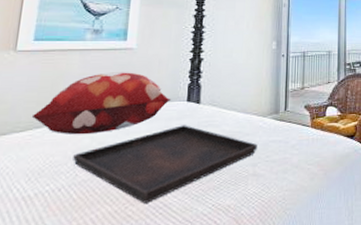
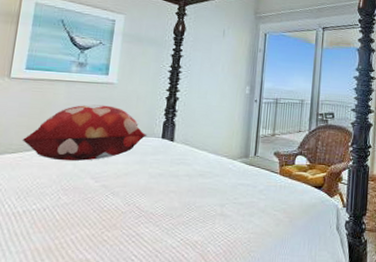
serving tray: present [73,125,258,203] -> none [57,160,226,231]

